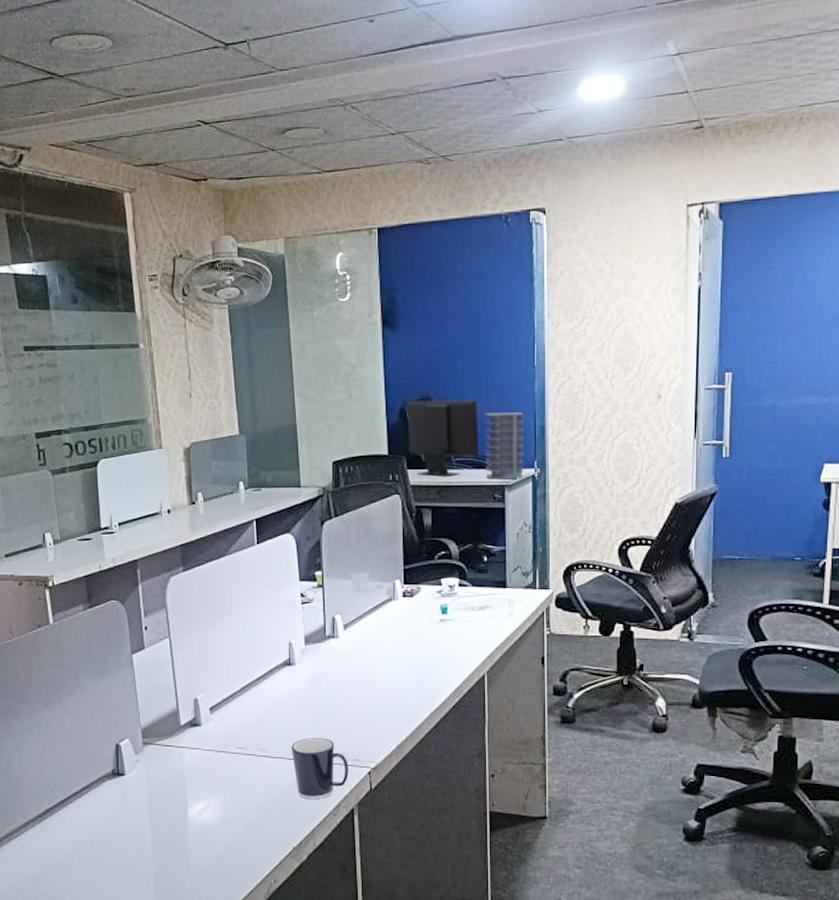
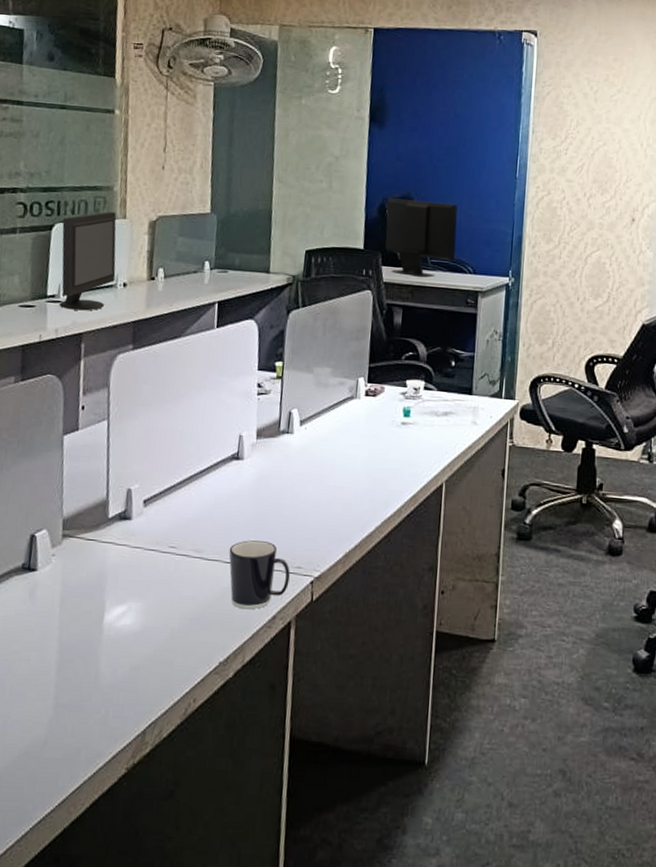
computer monitor: none [106,443,159,539] -> present [59,211,117,311]
file organizer: present [485,412,523,480] -> none [460,218,502,287]

